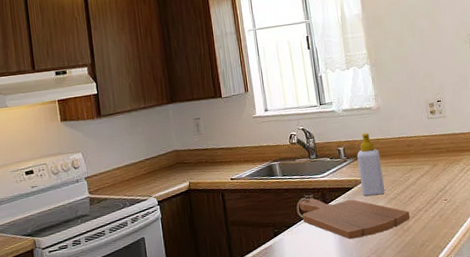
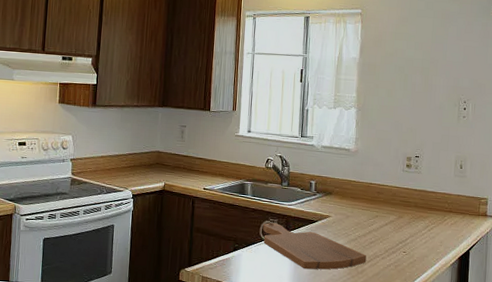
soap bottle: present [357,133,385,196] -> none [324,172,350,234]

